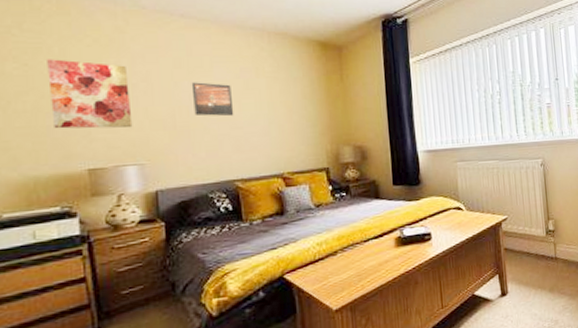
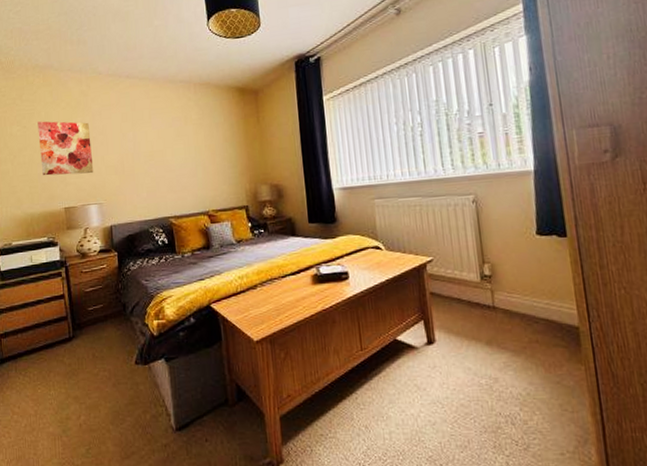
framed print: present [191,82,234,117] -> none [135,132,168,162]

